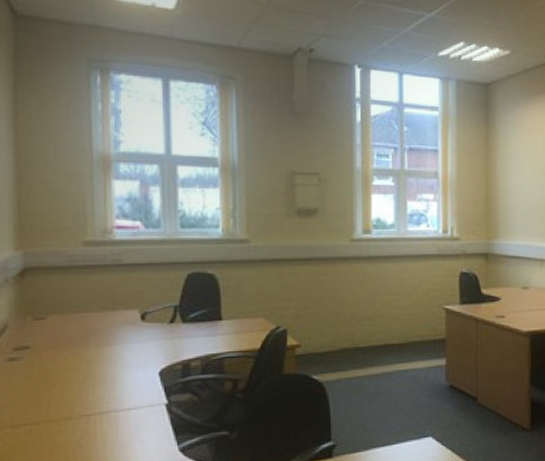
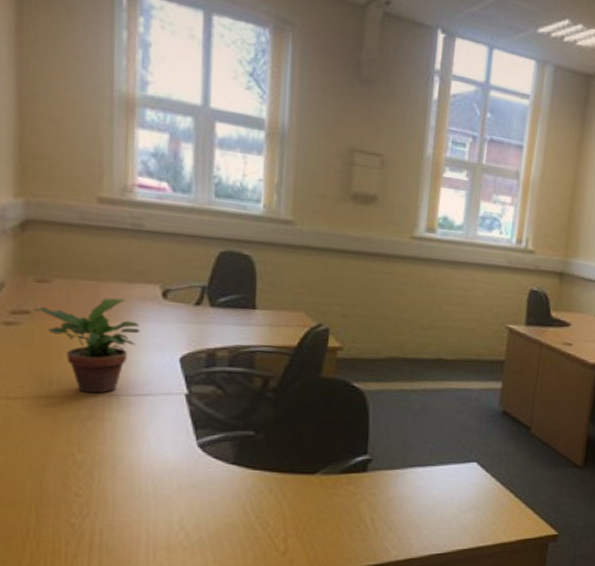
potted plant: none [32,326,124,414] -> present [33,298,141,394]

